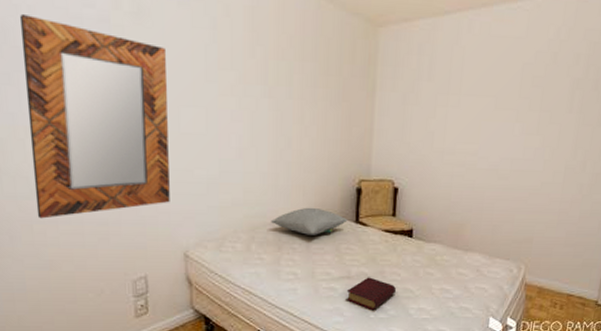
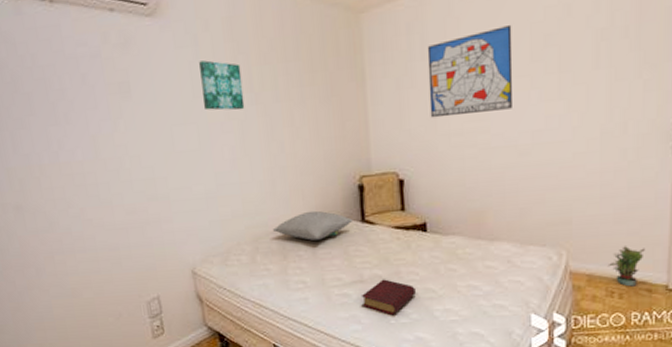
home mirror: present [19,15,170,219] -> none [24,62,173,250]
wall art: none [216,45,258,101] -> present [199,60,245,111]
wall art: none [429,61,508,137] -> present [427,24,513,118]
potted plant: none [555,266,585,300] -> present [607,246,645,287]

